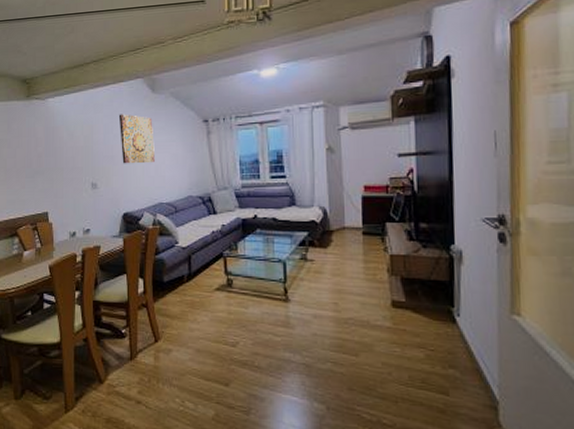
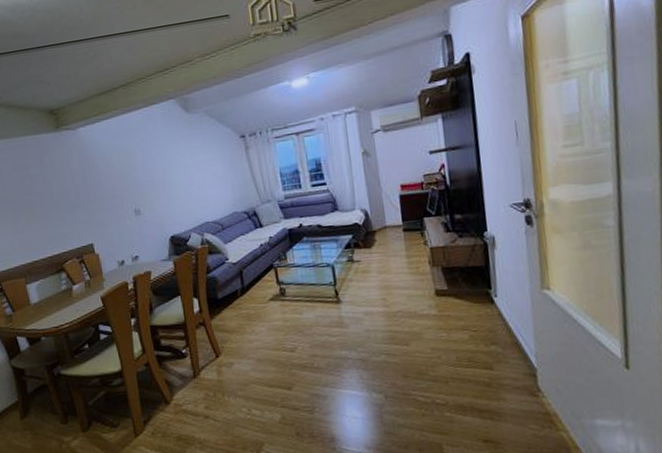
wall art: present [118,114,155,164] -> none [154,137,196,187]

